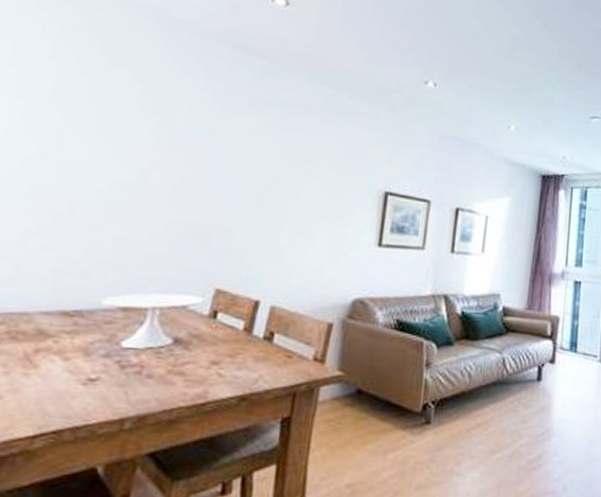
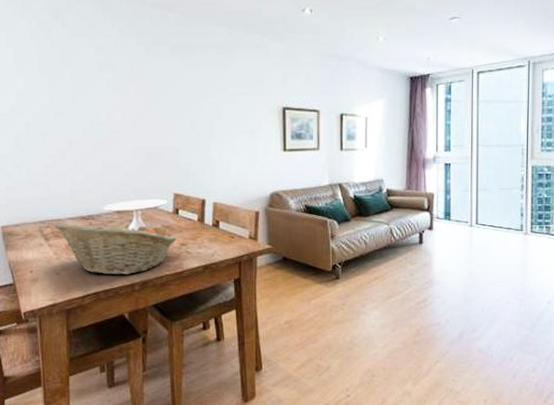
fruit basket: none [13,317,209,405] -> present [54,220,178,275]

